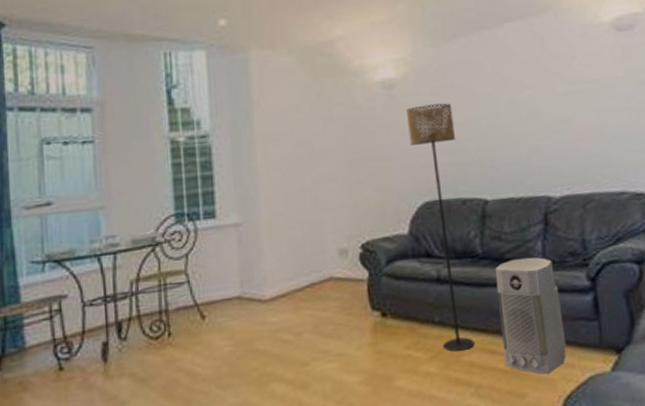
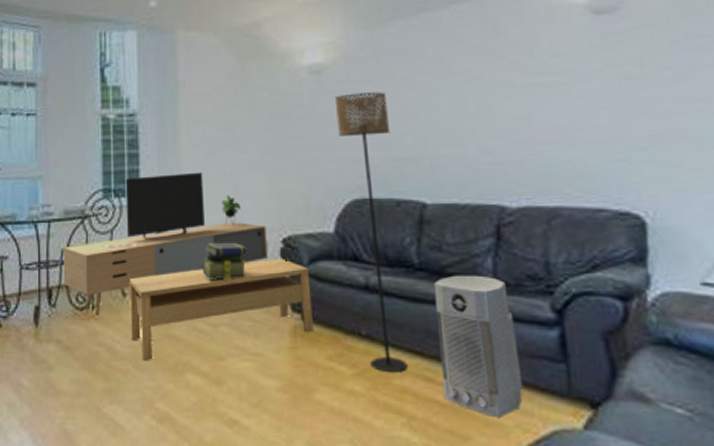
media console: none [132,188,348,343] -> present [63,172,268,317]
coffee table: none [207,262,392,379] -> present [129,258,313,361]
stack of books: none [283,253,328,291] -> present [202,243,247,281]

